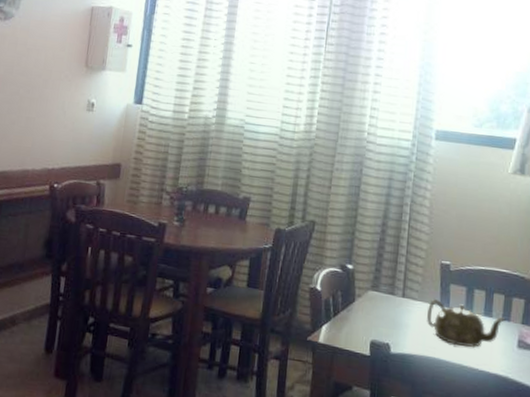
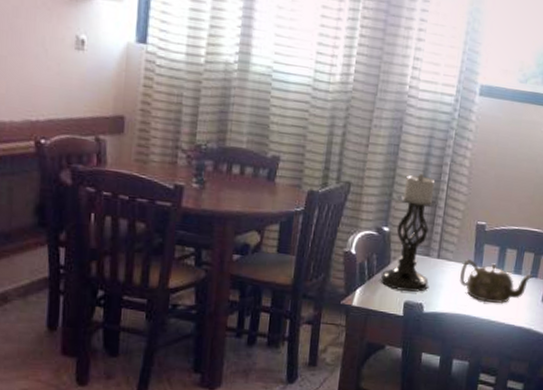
candle holder: none [345,212,401,331] -> present [380,172,438,292]

